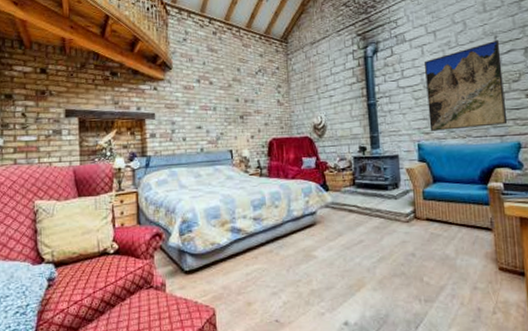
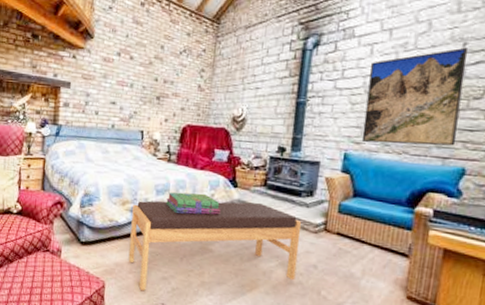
bench: none [232,202,398,310] -> present [128,200,302,291]
stack of books: none [264,202,318,226] -> present [166,192,221,215]

